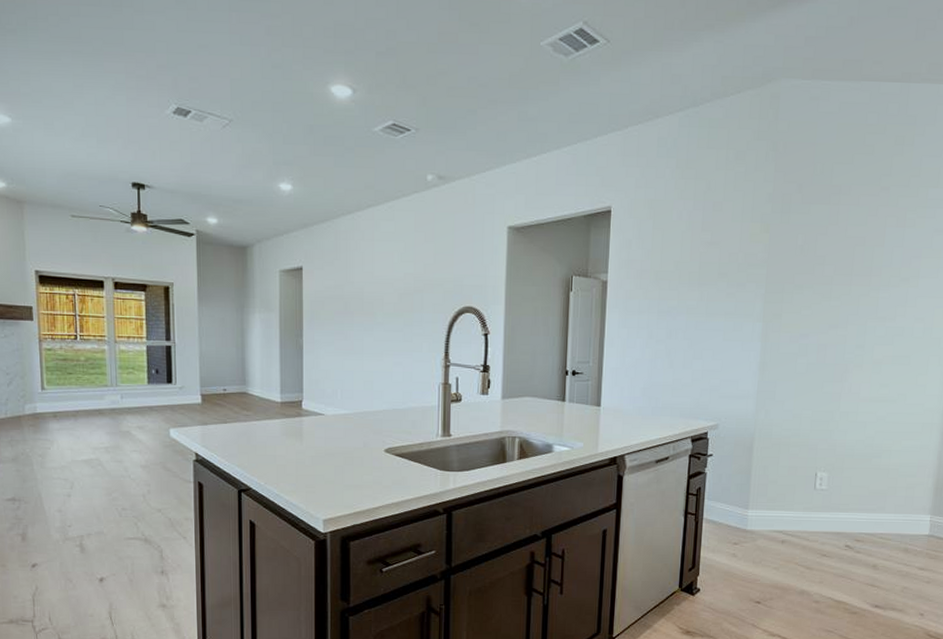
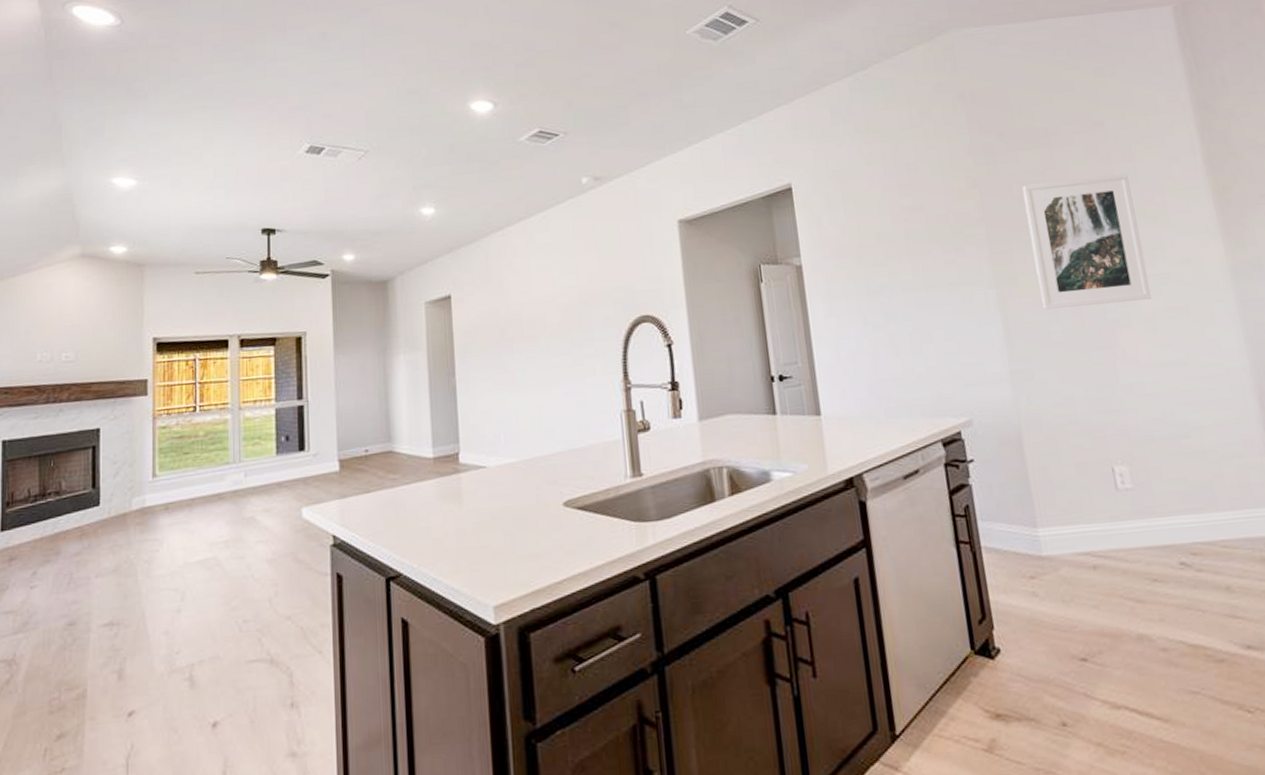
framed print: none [796,236,896,347] -> present [1021,173,1152,310]

